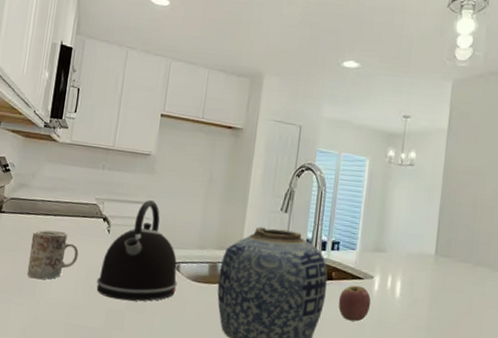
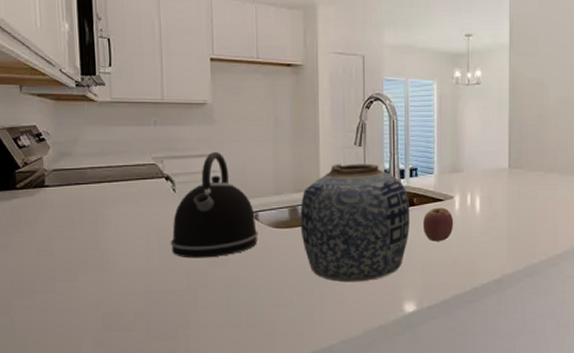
mug: present [27,230,79,280] -> none [87,198,145,252]

